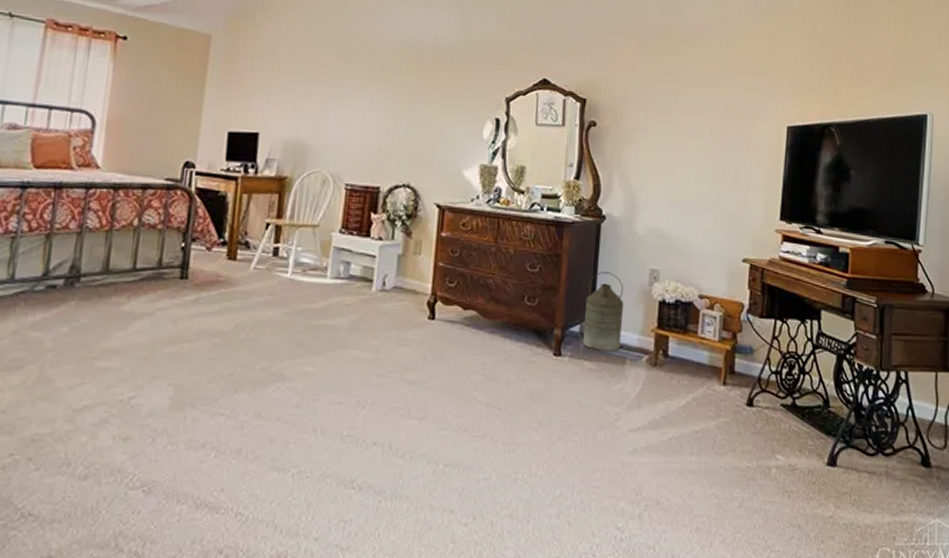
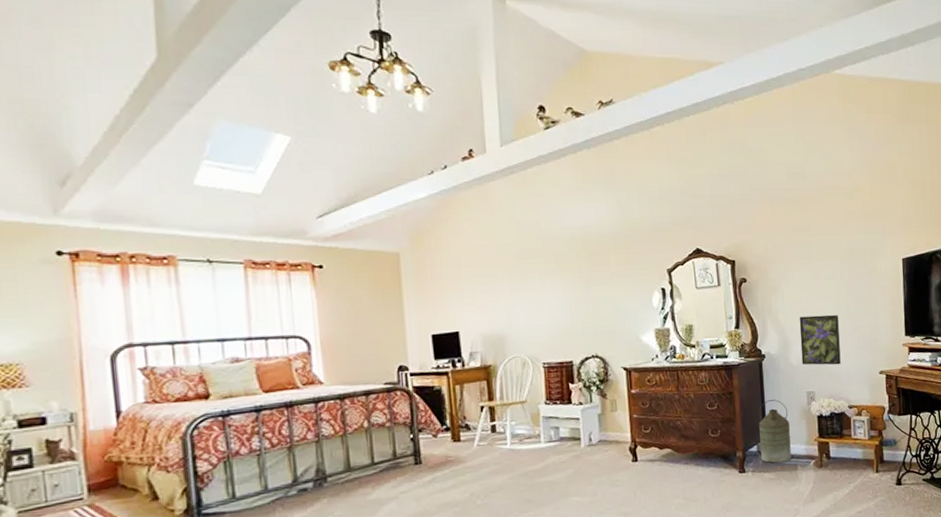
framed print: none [648,177,701,243] -> present [799,314,841,365]

